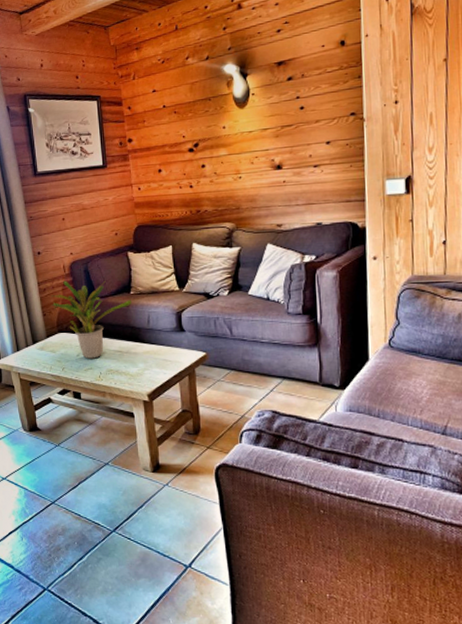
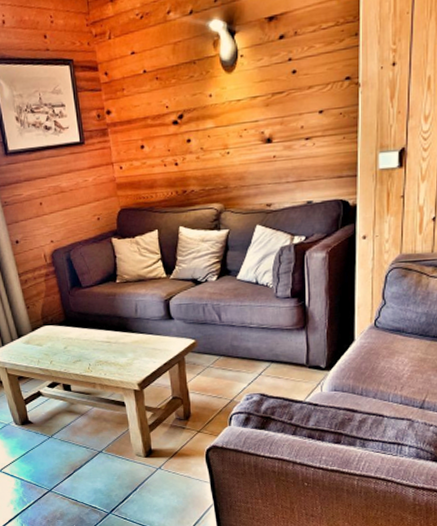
potted plant: present [51,280,132,359] -> none [33,269,119,351]

